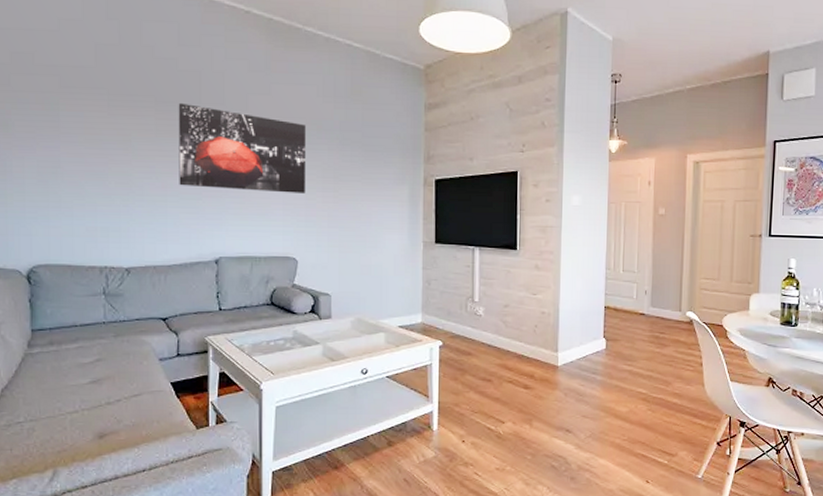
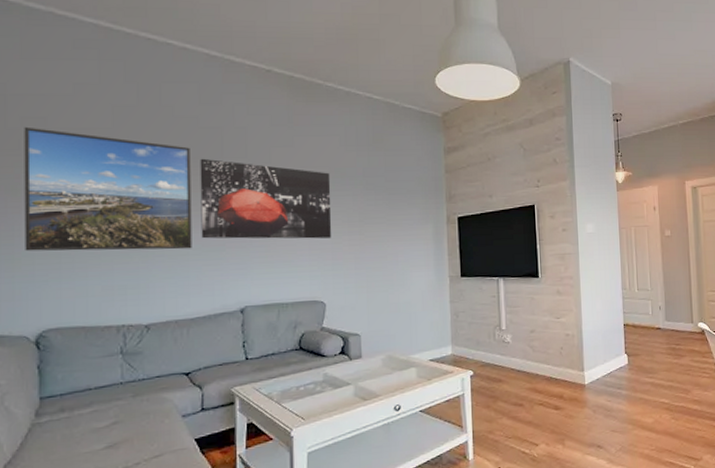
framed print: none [13,62,170,196] -> present [24,126,192,251]

